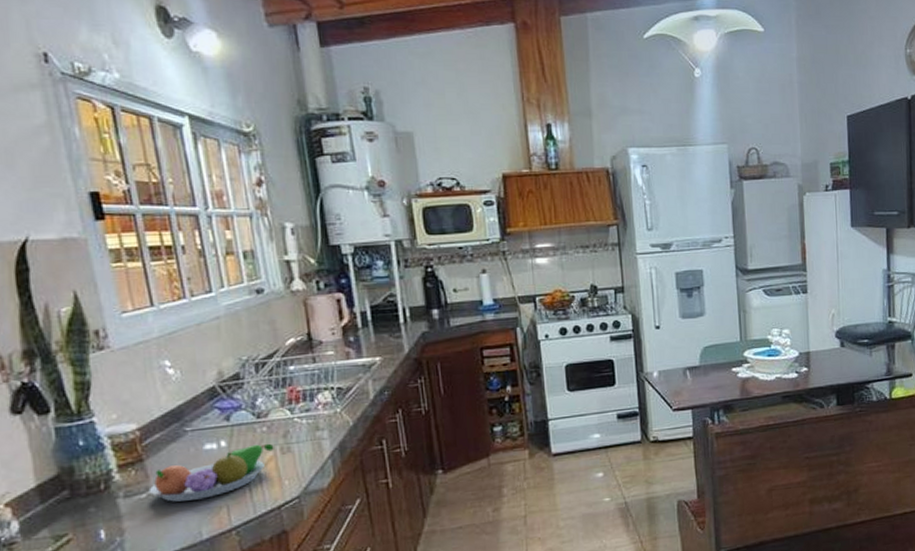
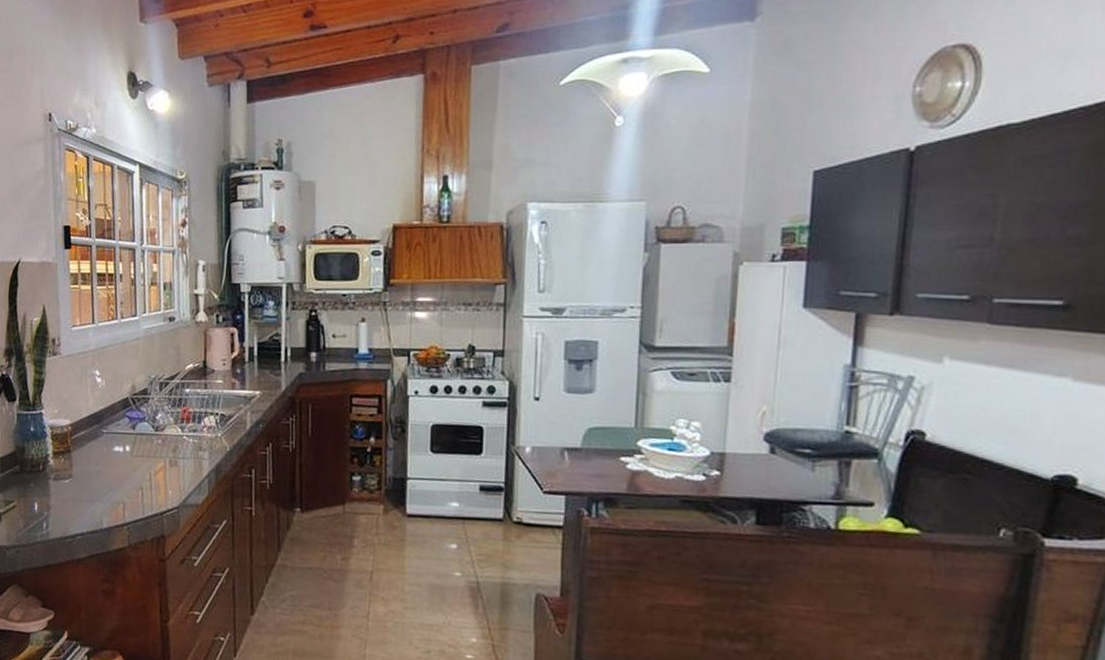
fruit bowl: present [148,443,274,502] -> none [71,453,165,494]

